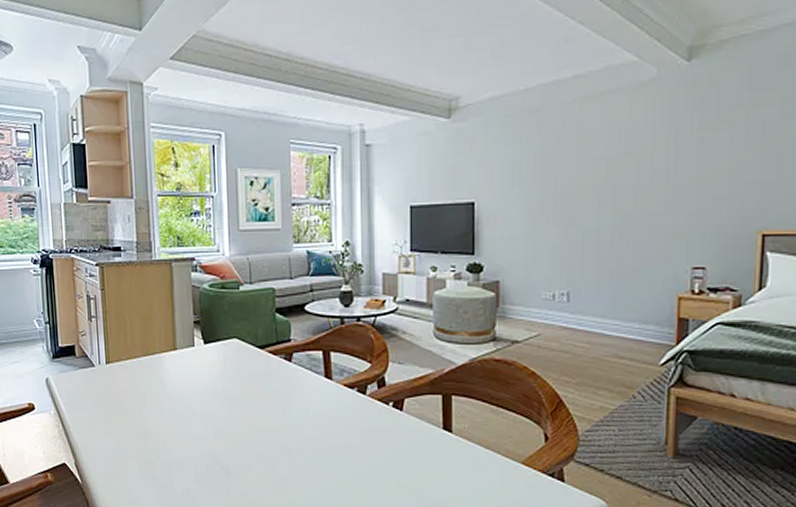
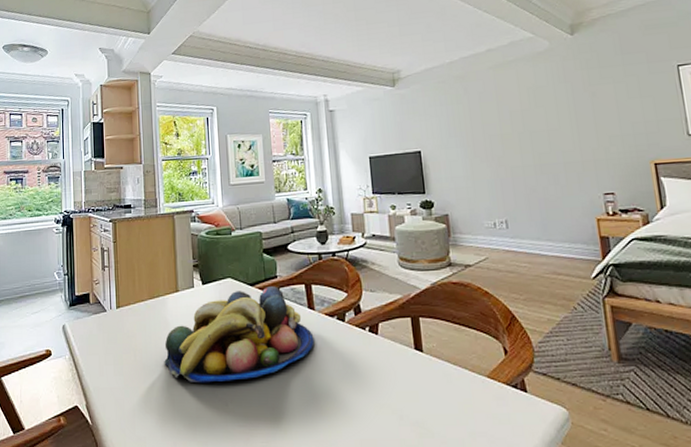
fruit bowl: none [160,351,330,449] -> present [164,286,314,383]

